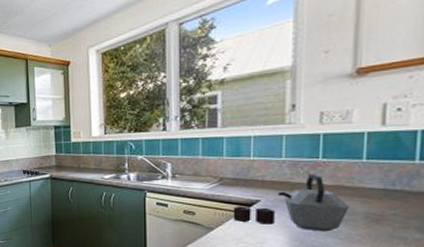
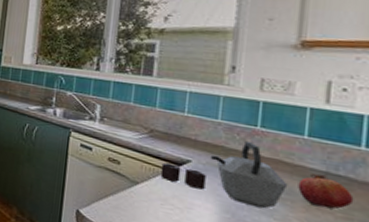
fruit: none [359,191,410,221] -> present [298,174,354,210]

